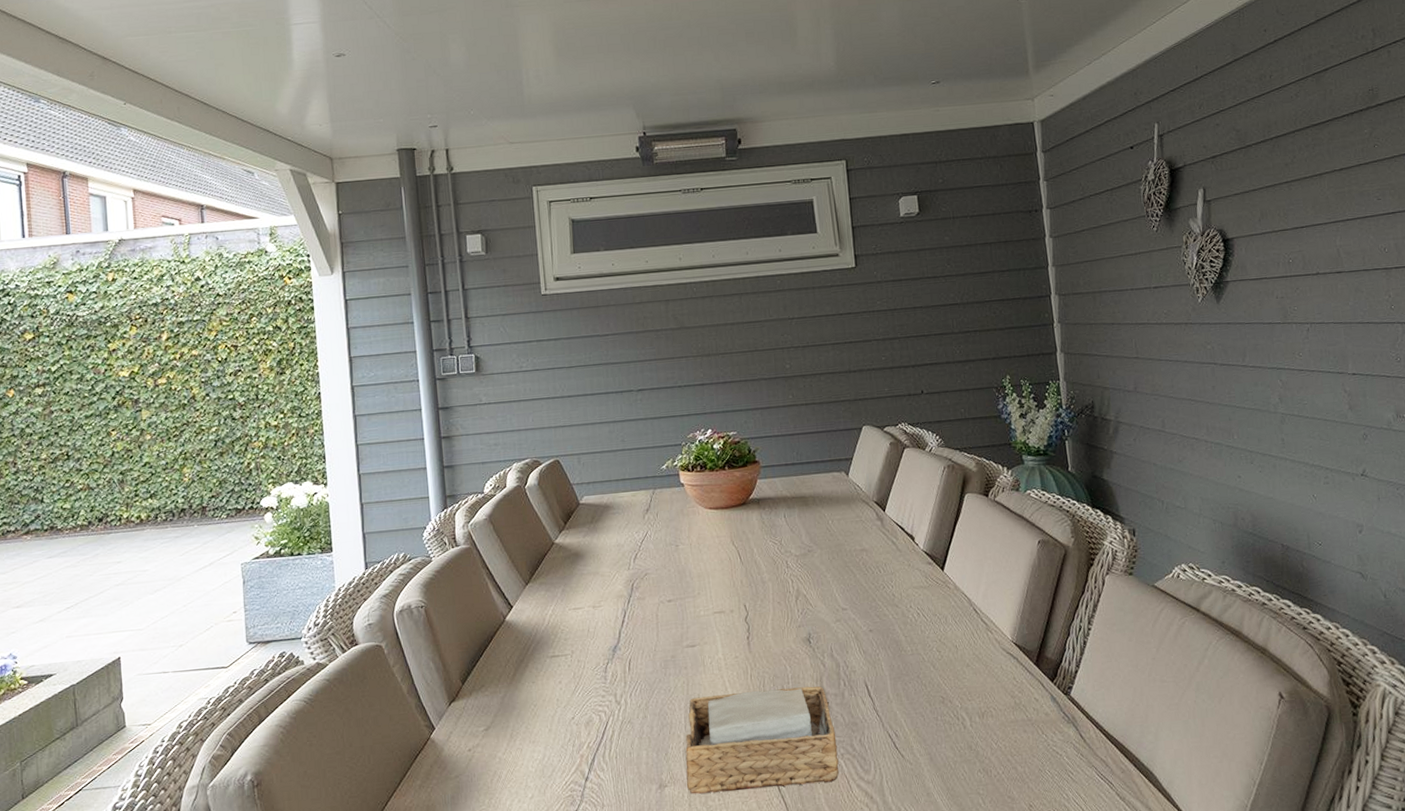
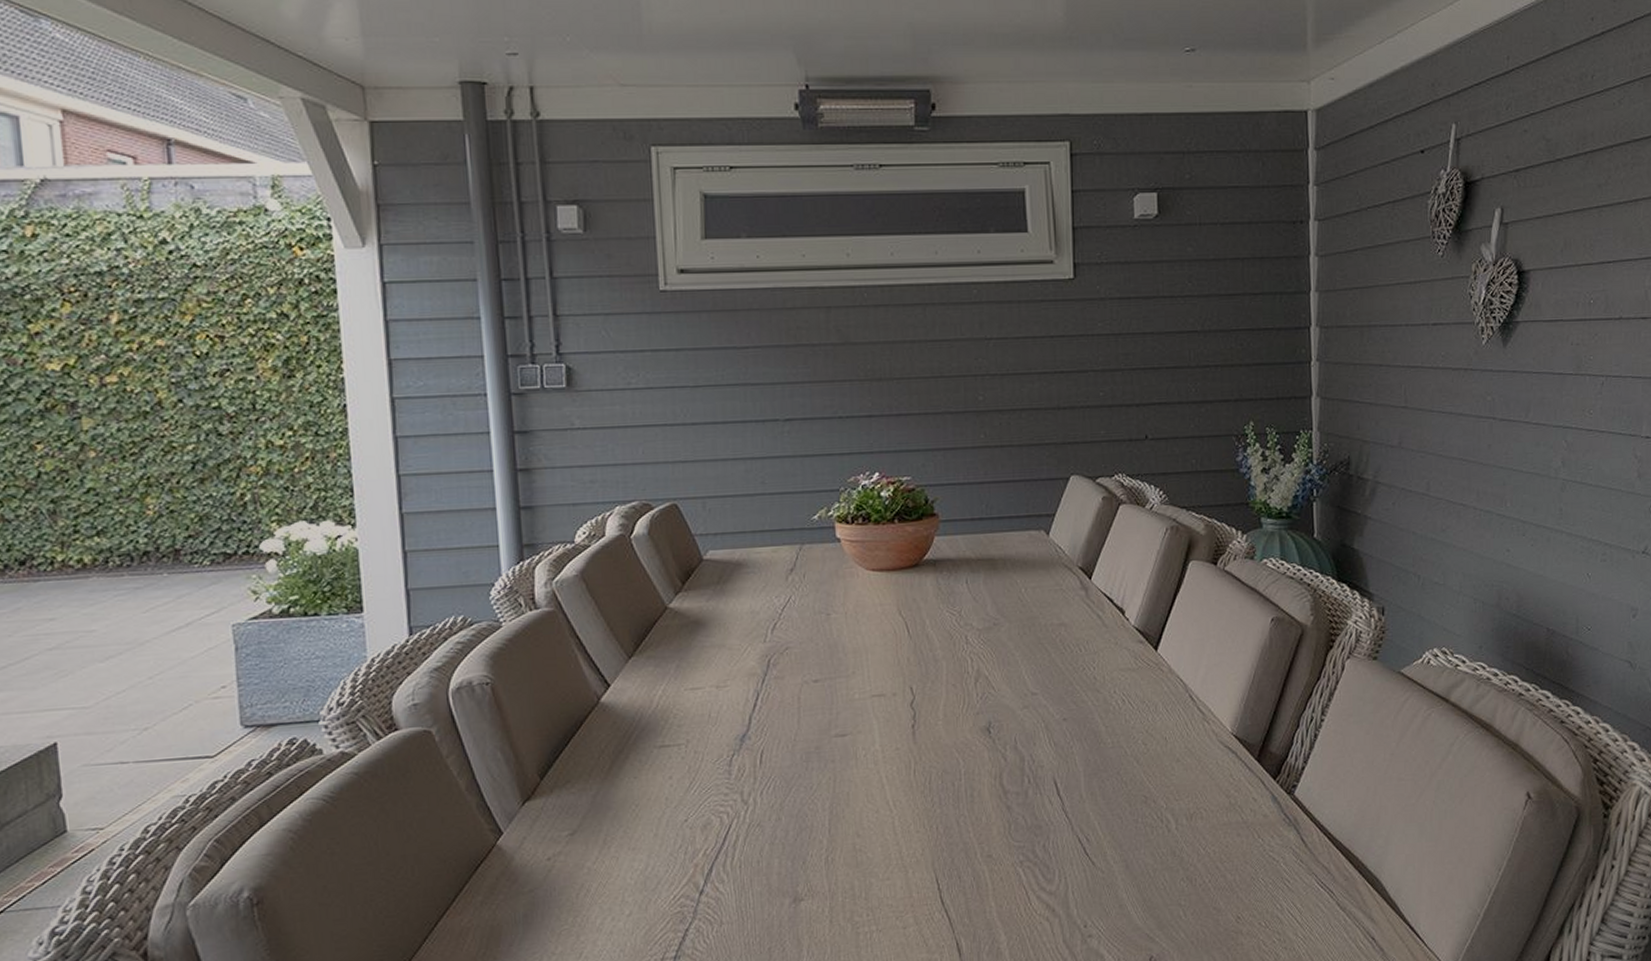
napkin holder: present [685,686,839,794] -> none [827,783,1017,909]

